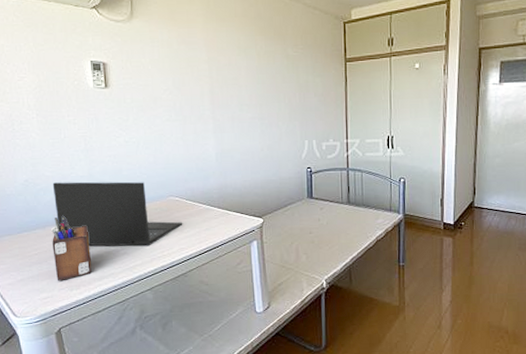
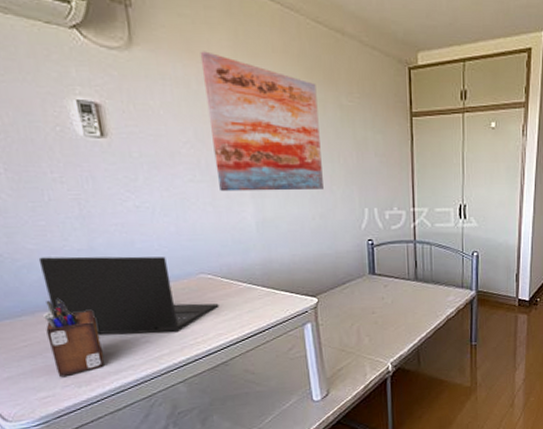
wall art: none [181,19,271,128] -> present [200,51,323,192]

